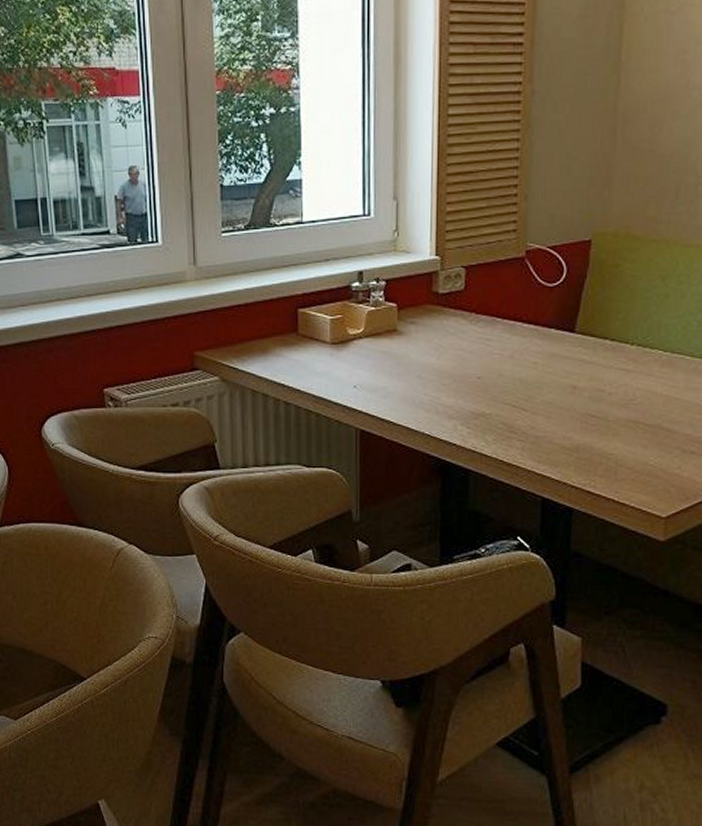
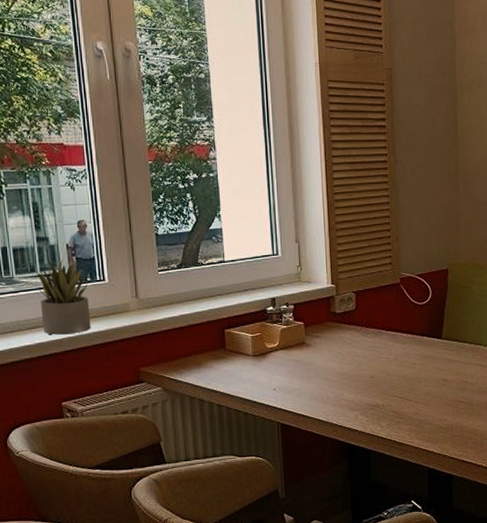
succulent plant: none [79,215,140,308] -> present [37,259,91,336]

